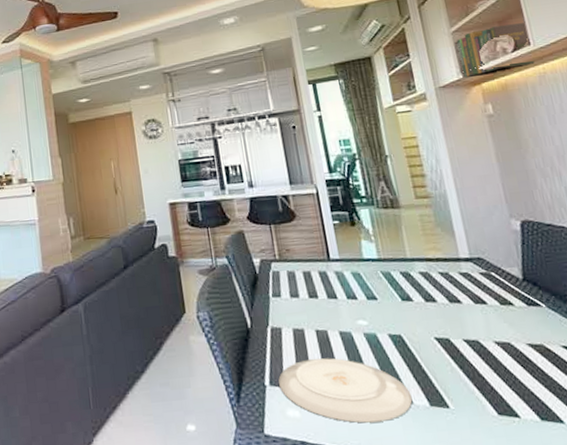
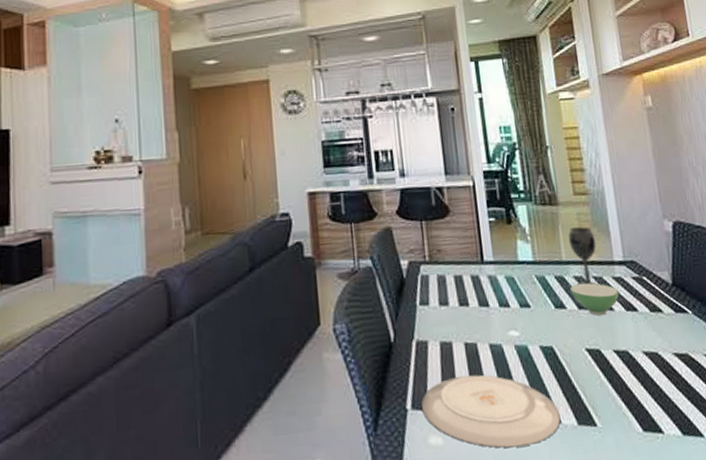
wine glass: none [411,227,445,280] -> present [568,227,599,285]
bowl: none [416,278,467,308] -> present [570,283,620,316]
books: present [455,23,535,79] -> none [619,12,692,67]

